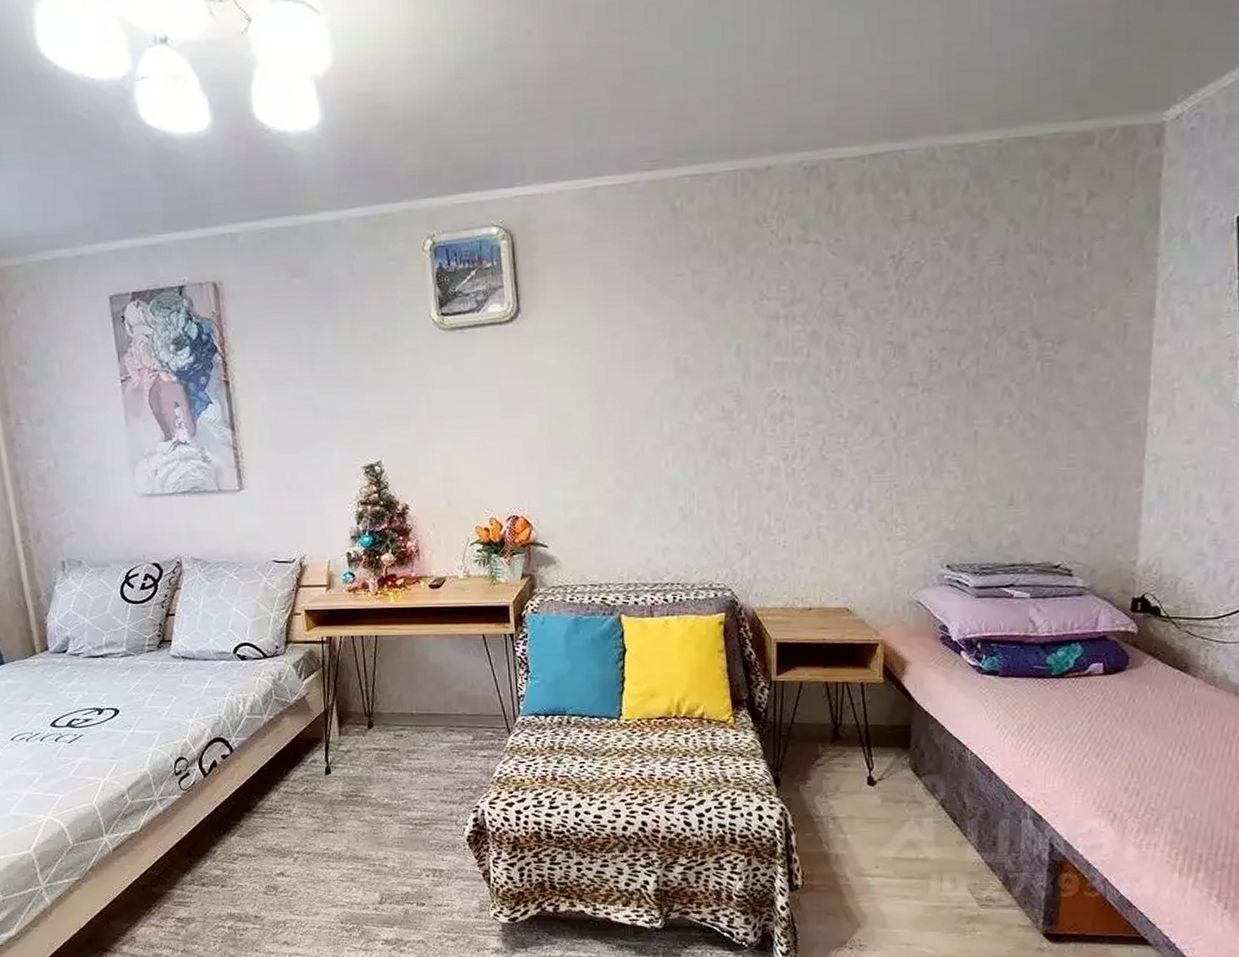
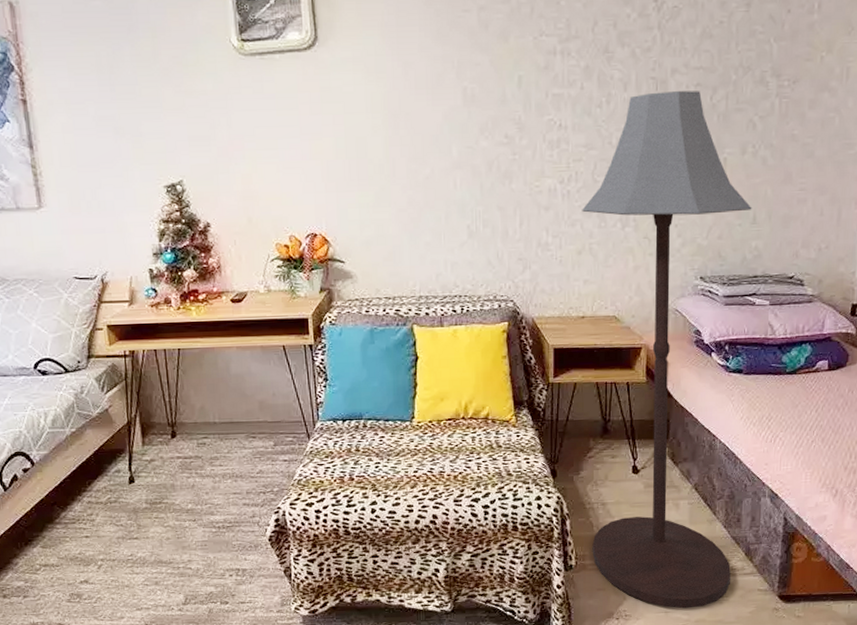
floor lamp: none [808,355,1009,942] -> present [582,91,752,609]

